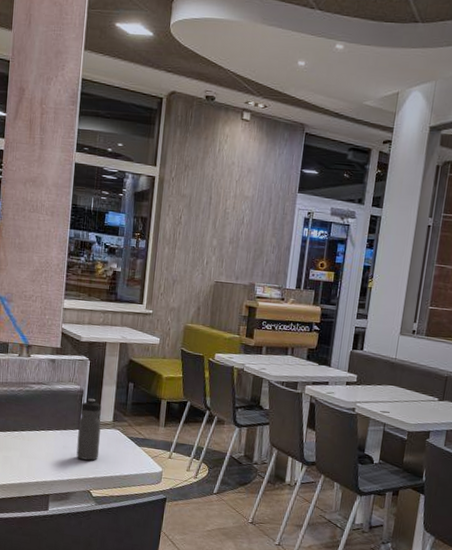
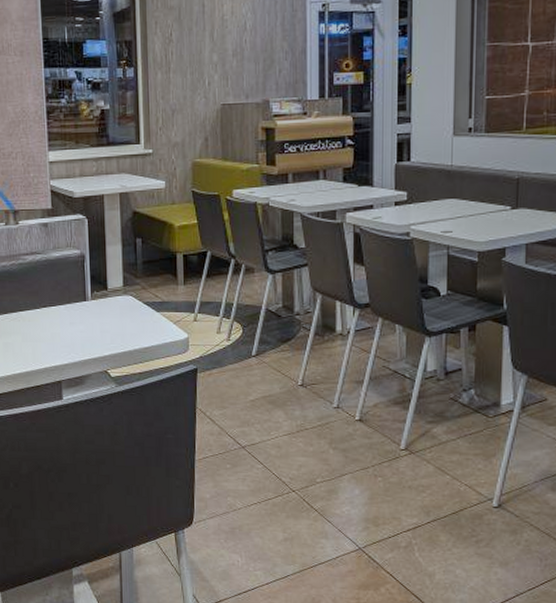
water bottle: present [76,398,102,461] -> none [84,263,113,335]

